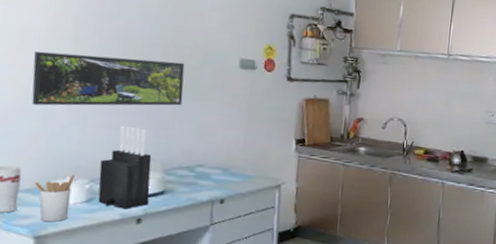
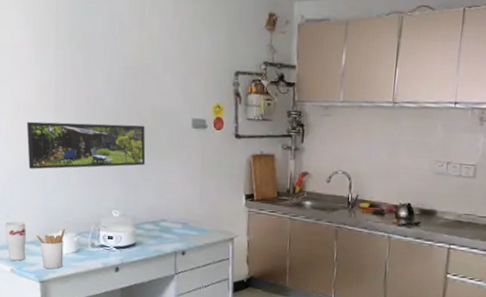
knife block: present [98,125,152,209] -> none [83,185,124,259]

